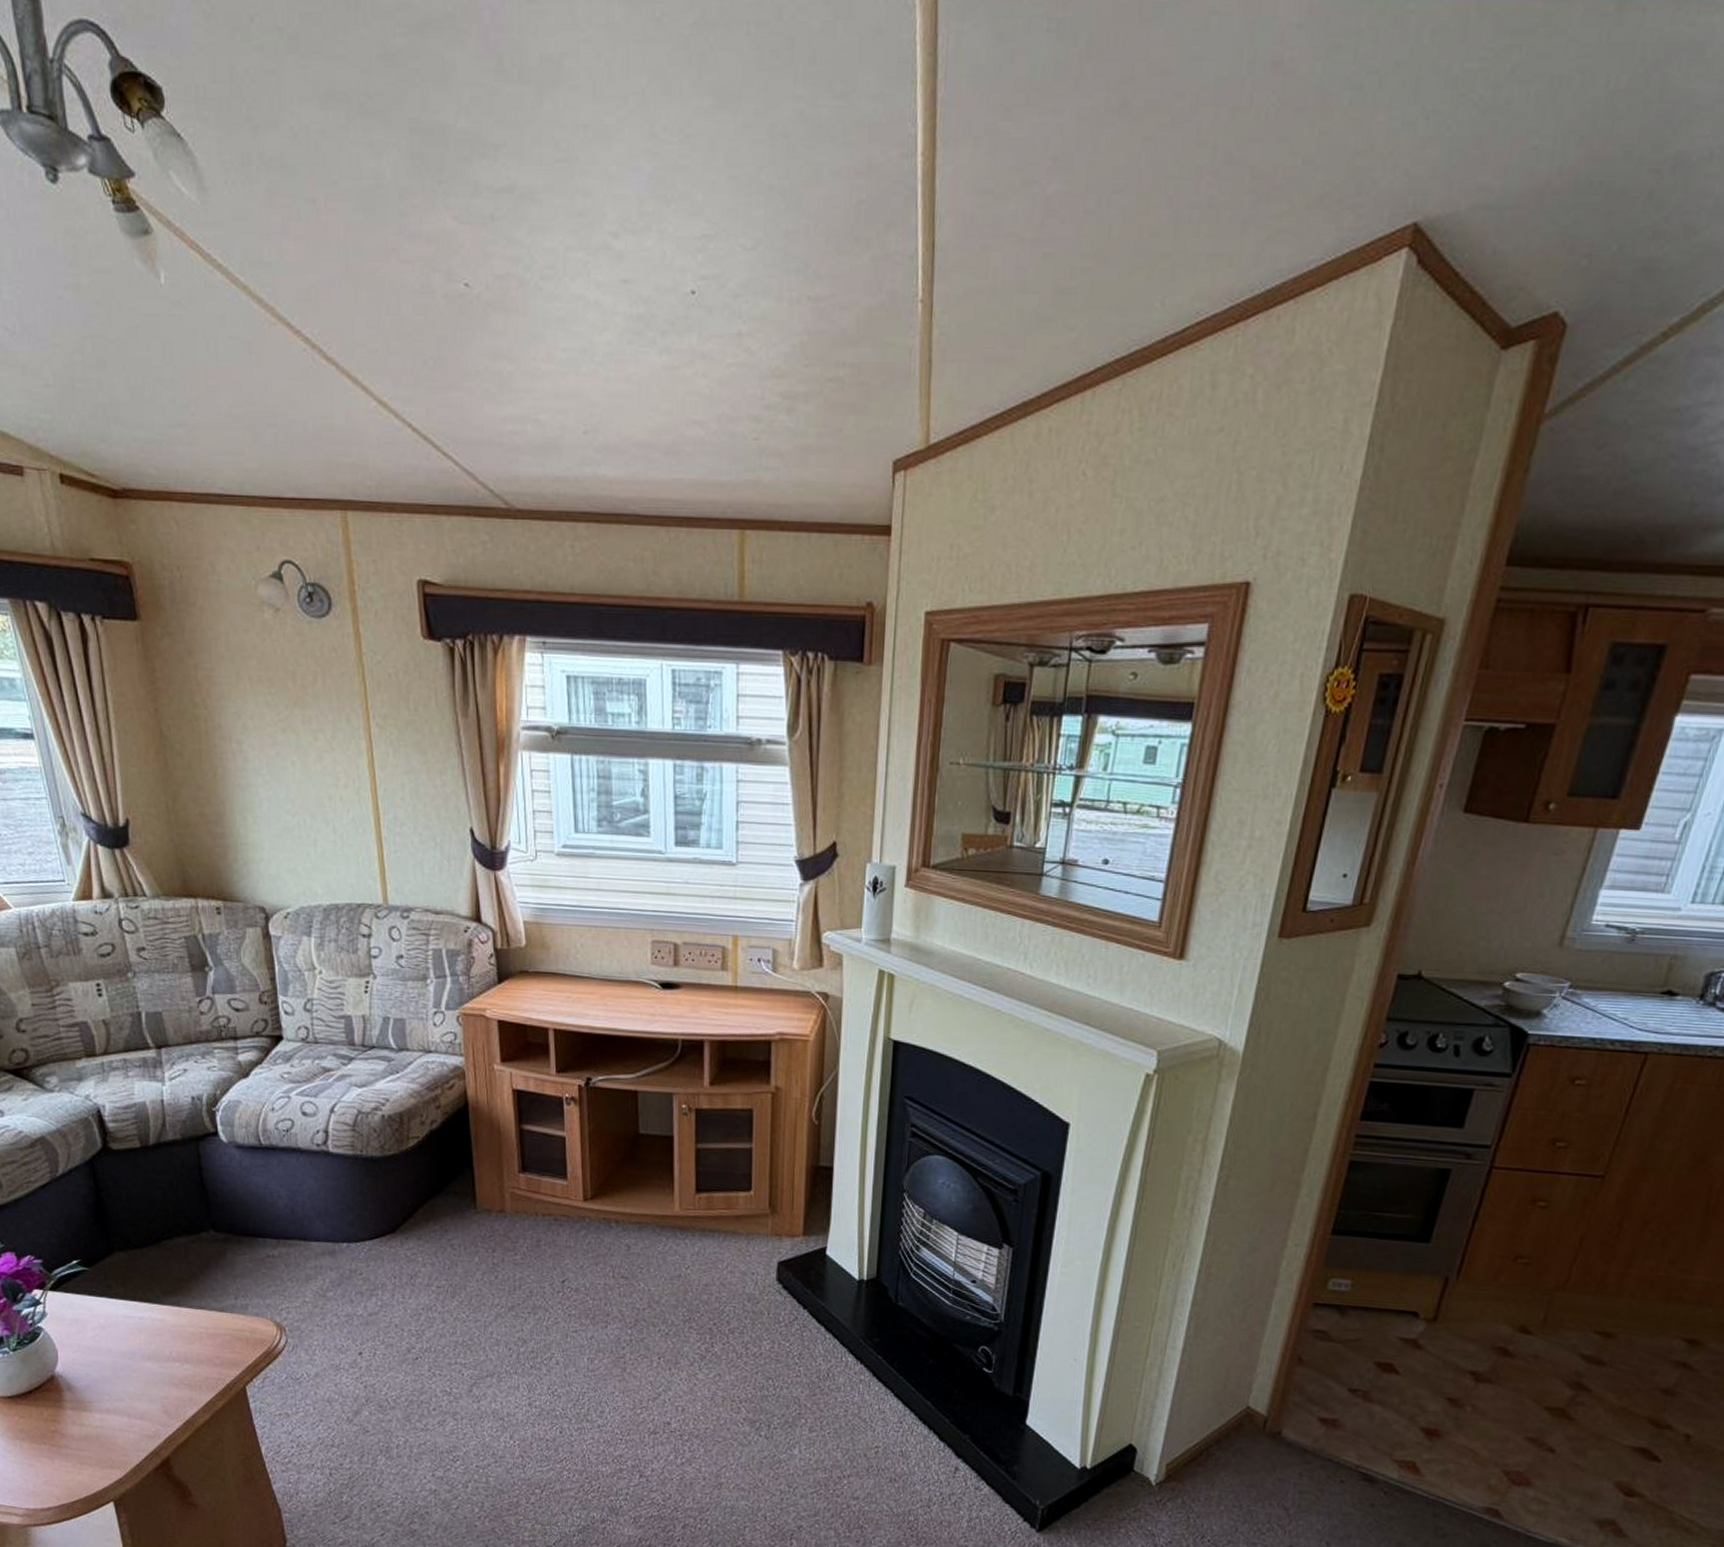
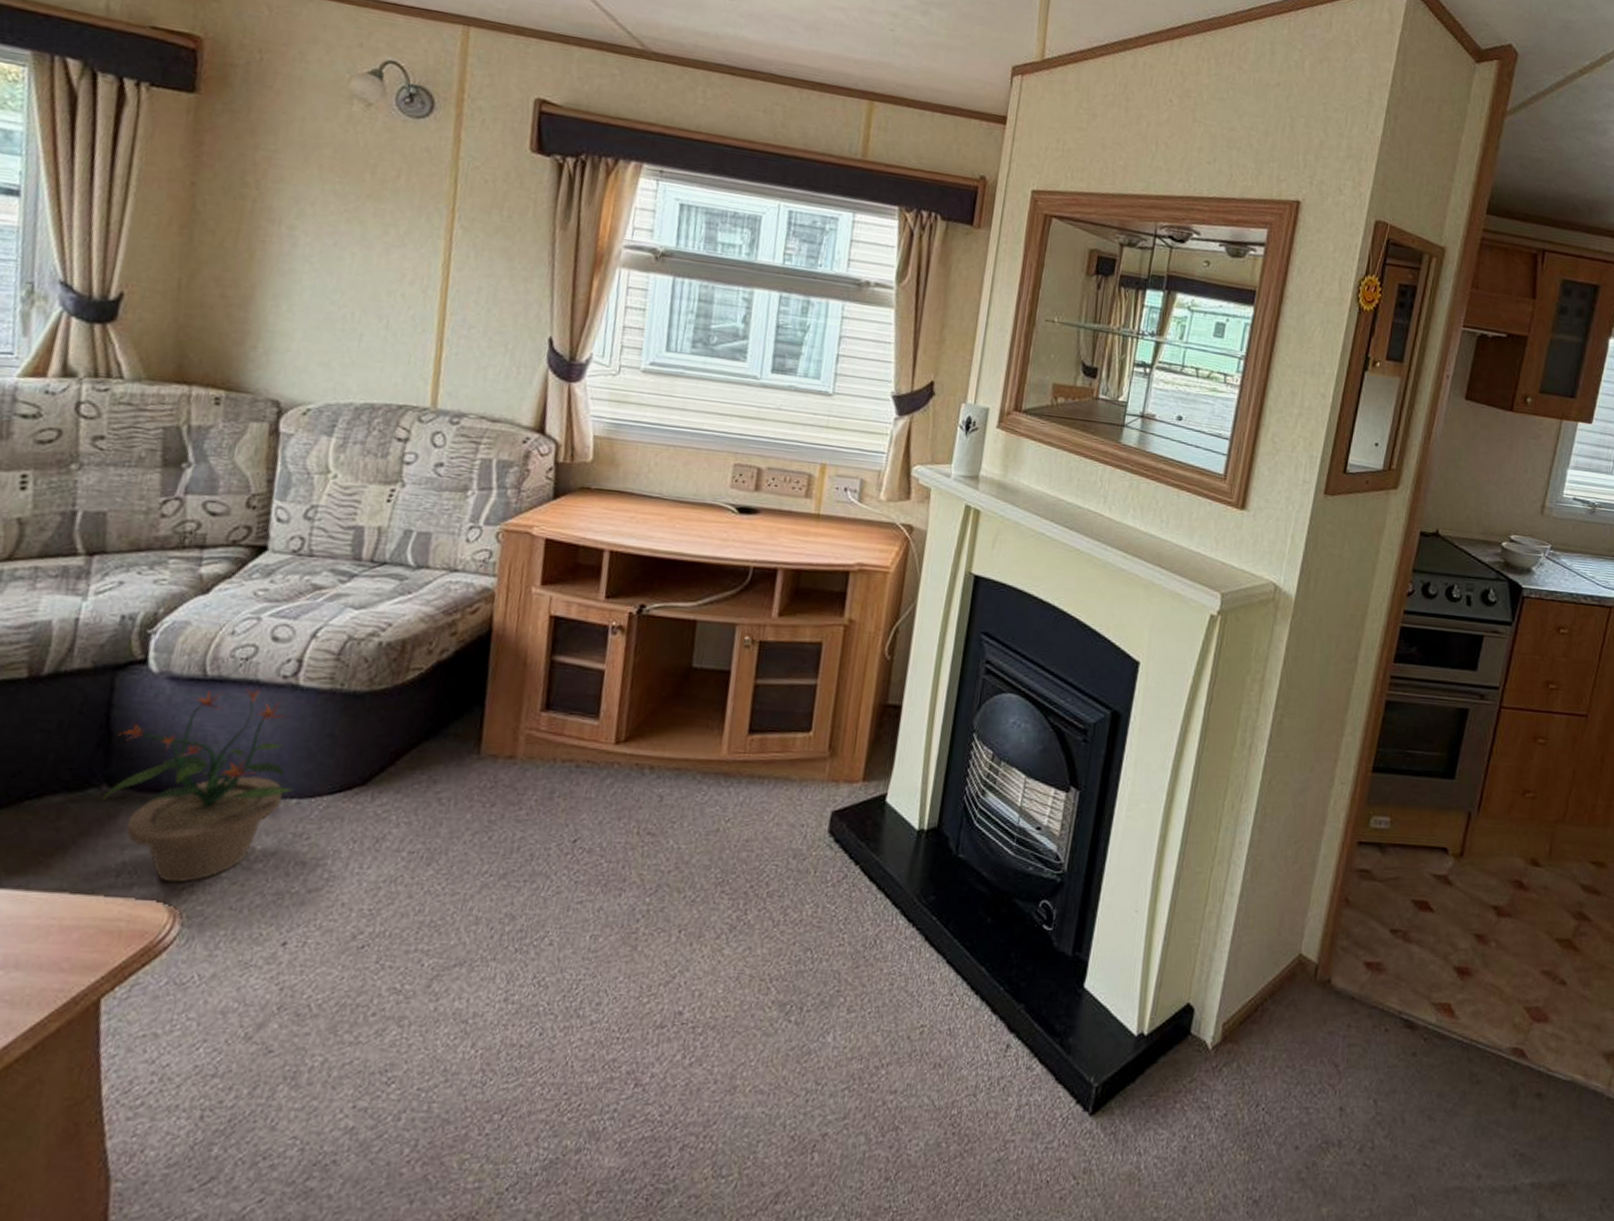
potted plant: none [212,1154,345,1305] -> present [102,688,296,883]

